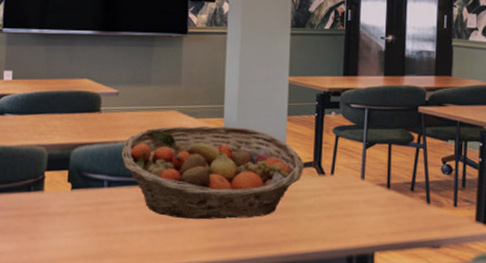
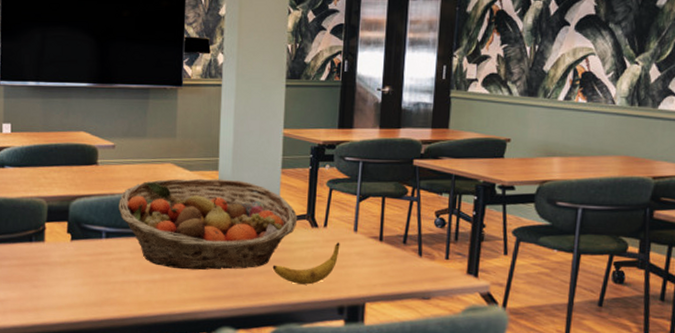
banana: none [279,190,348,234] -> present [272,242,340,285]

